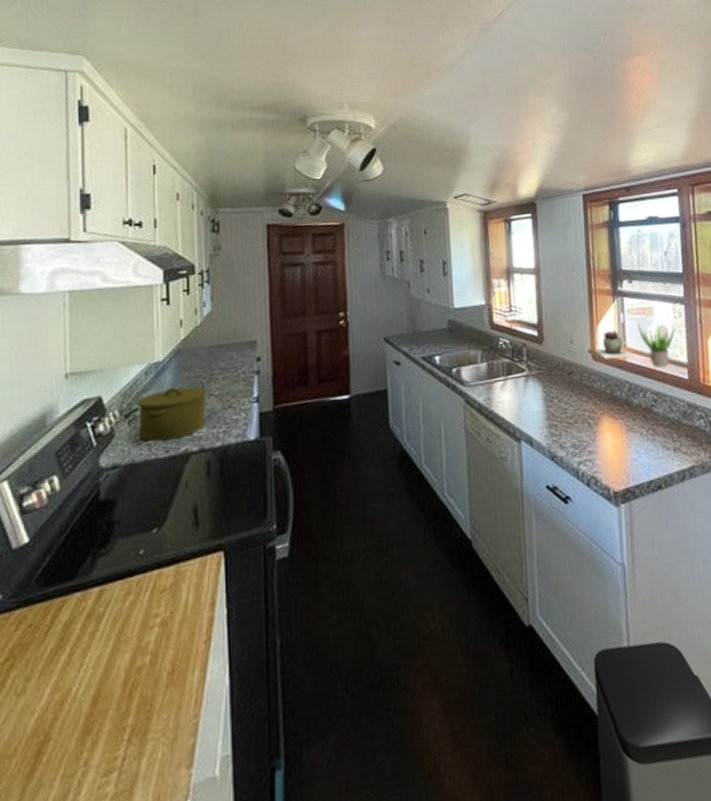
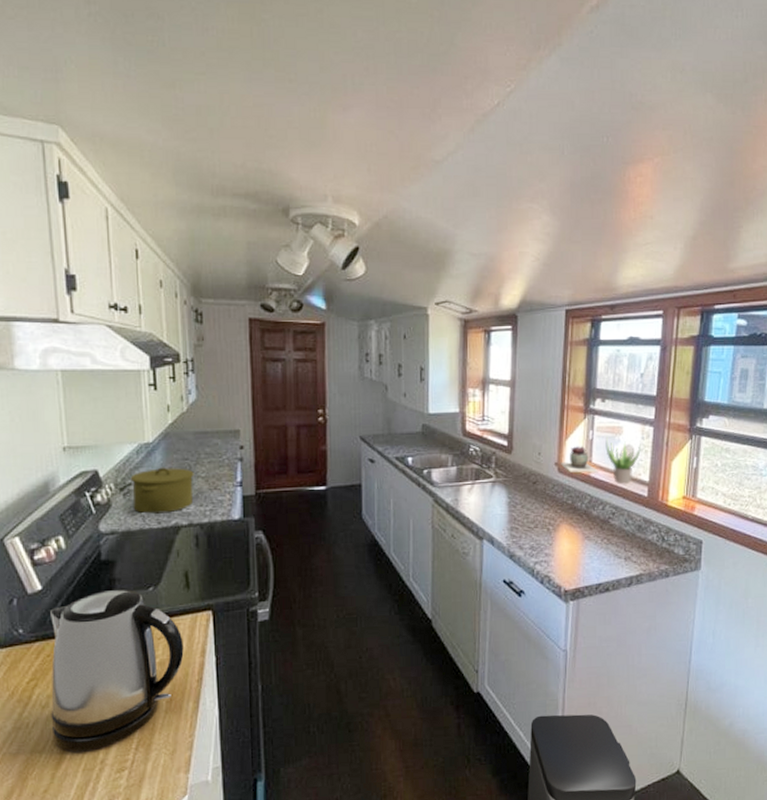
kettle: none [26,533,190,752] -> present [50,589,184,751]

